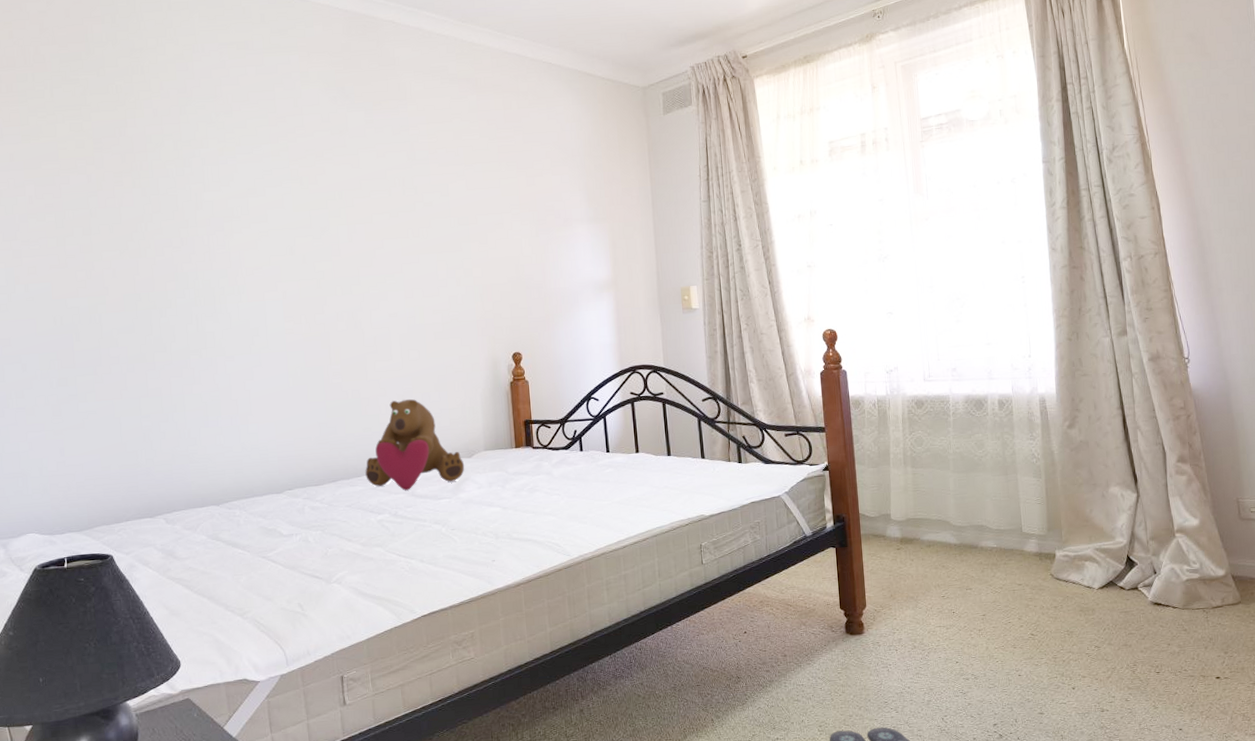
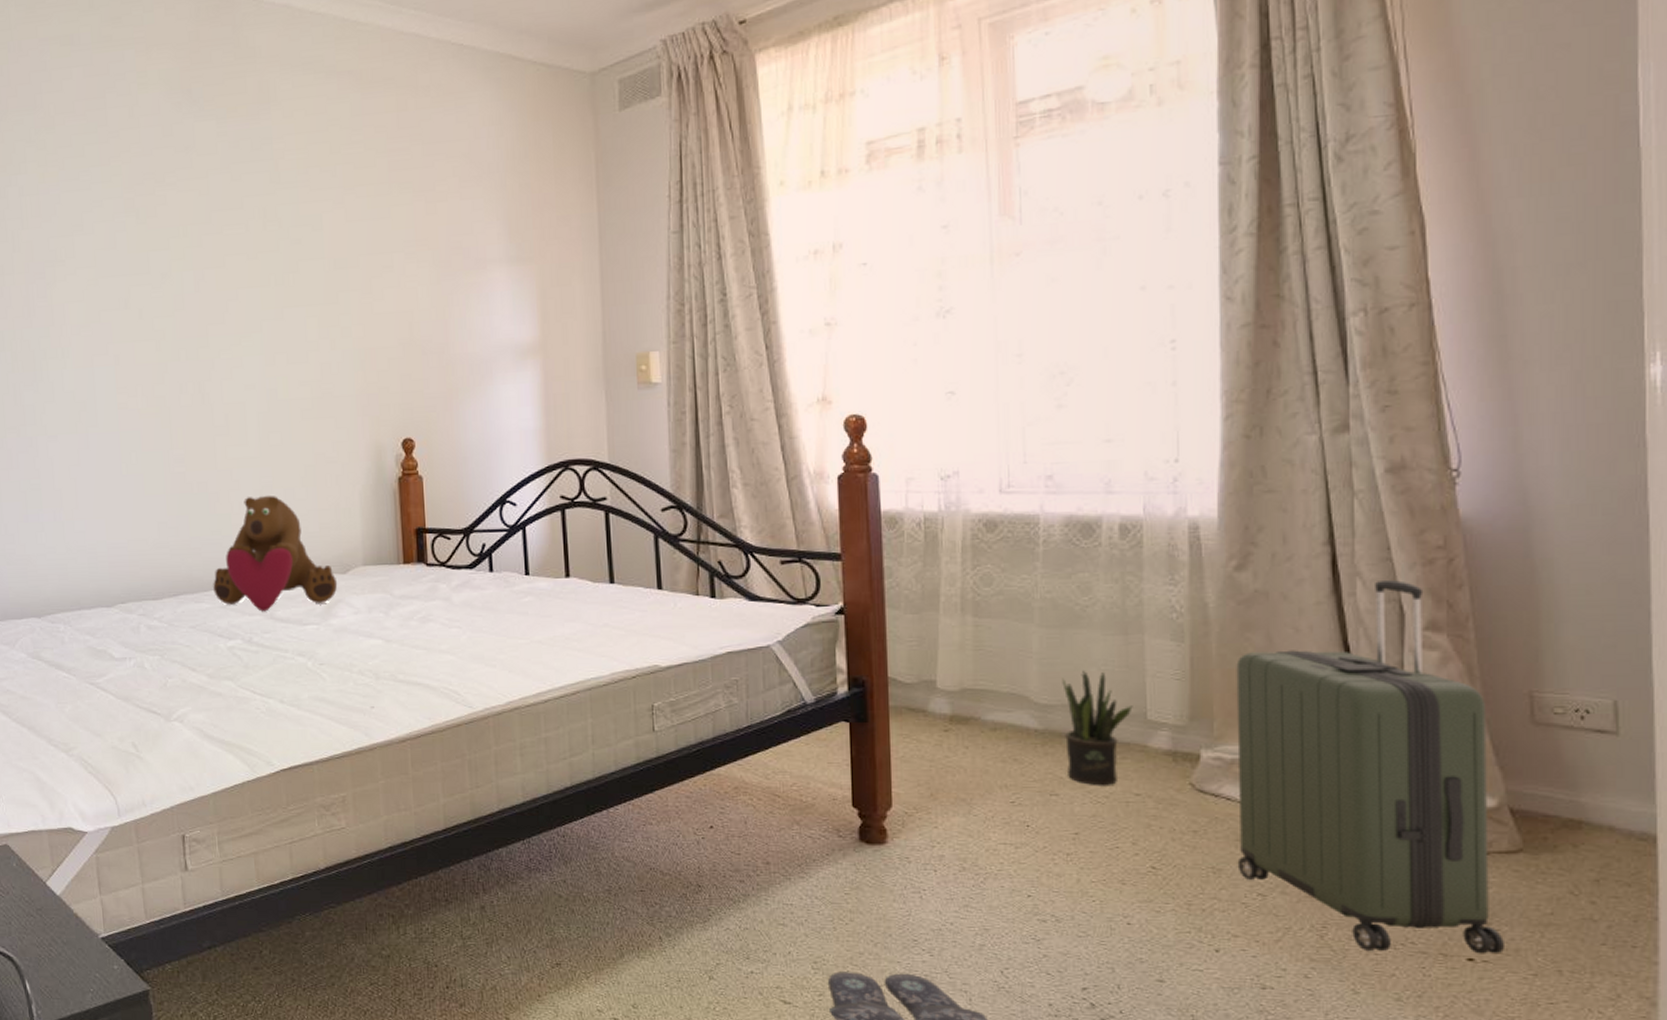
potted plant: none [969,500,1014,580] -> present [1062,670,1133,785]
suitcase: none [1072,430,1236,678] -> present [1236,579,1504,955]

